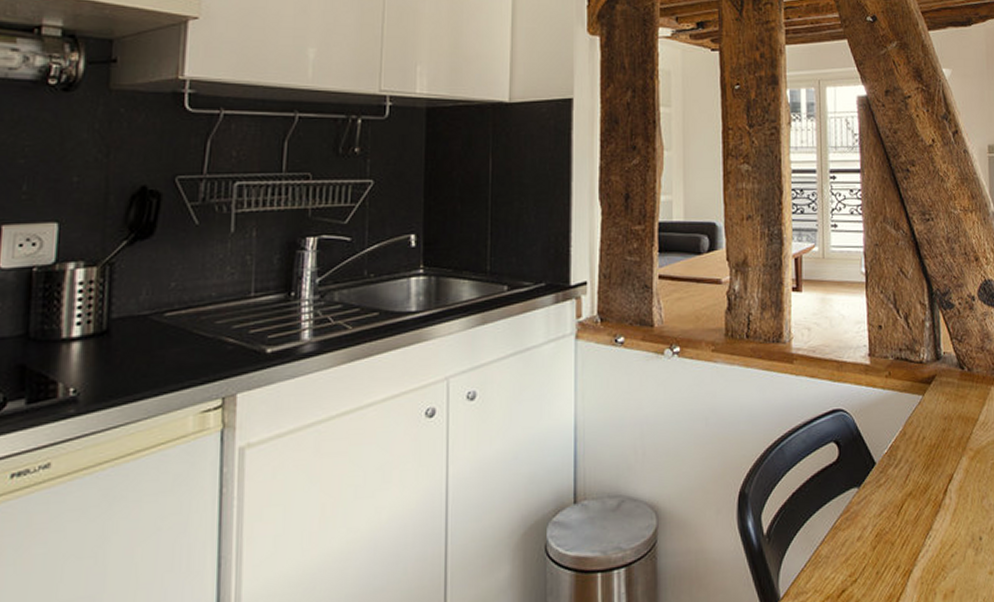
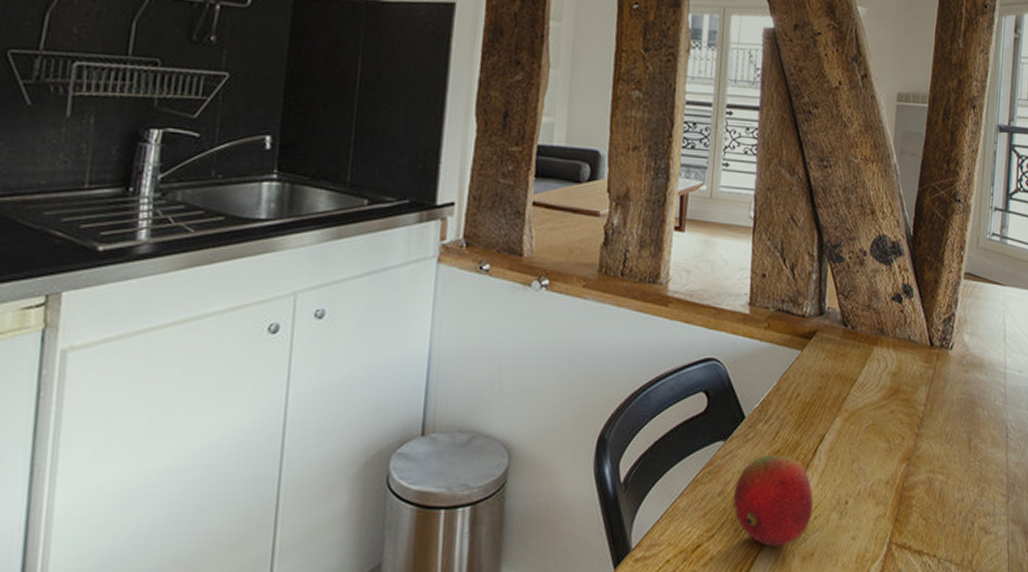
fruit: none [872,496,950,587] -> present [733,454,814,547]

